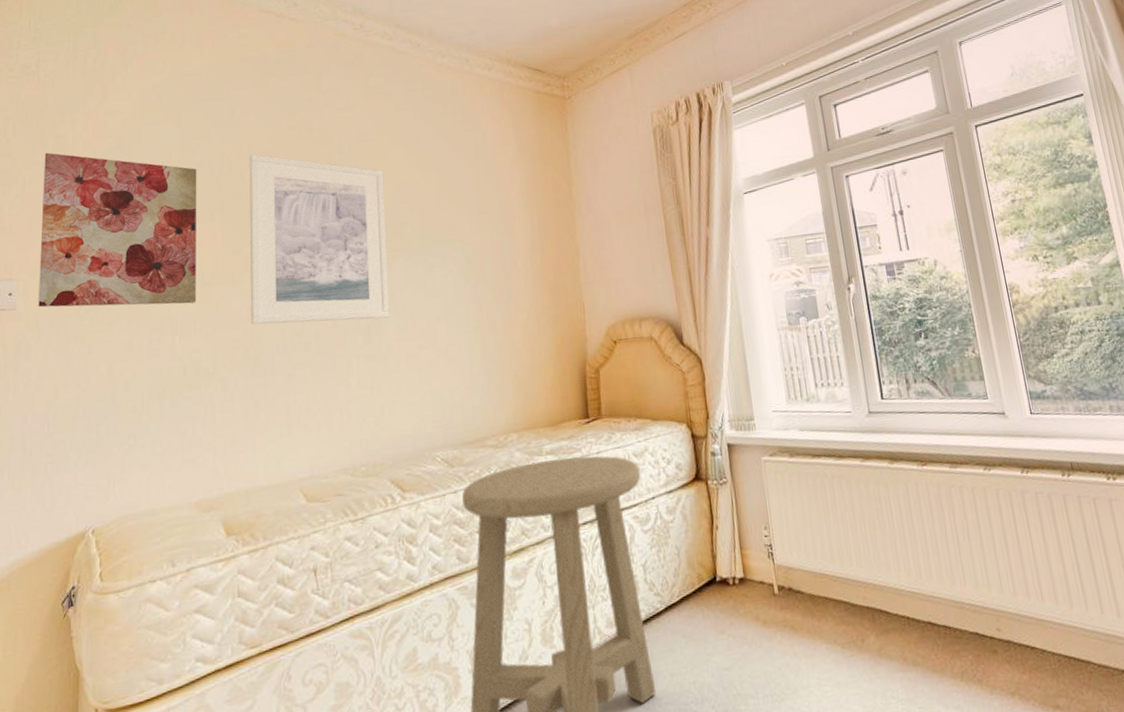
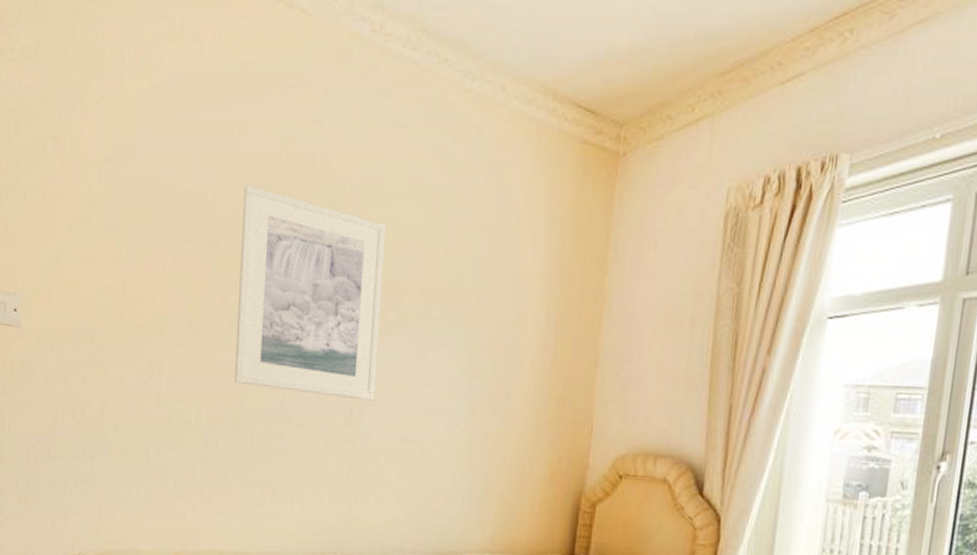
wall art: present [38,152,197,308] -> none [39,156,190,349]

